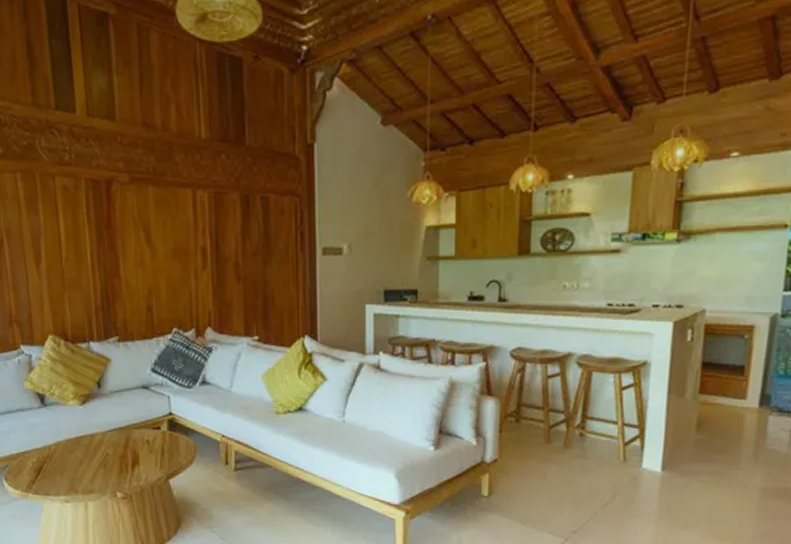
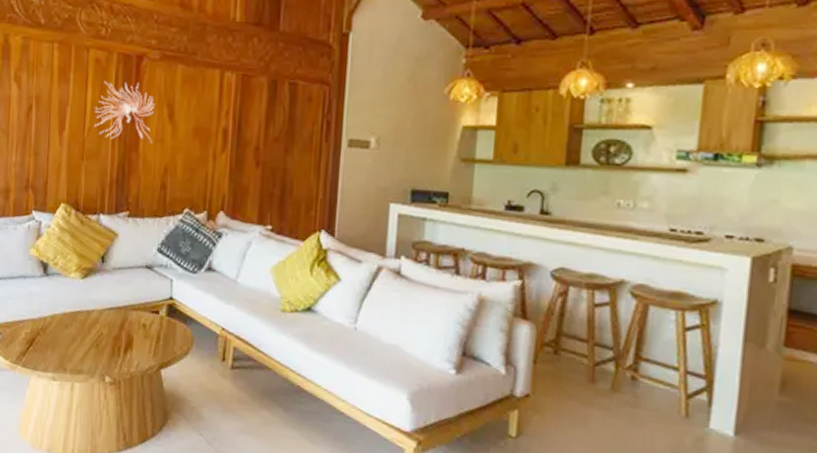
wall sculpture: none [69,207,133,268] -> present [94,81,156,143]

